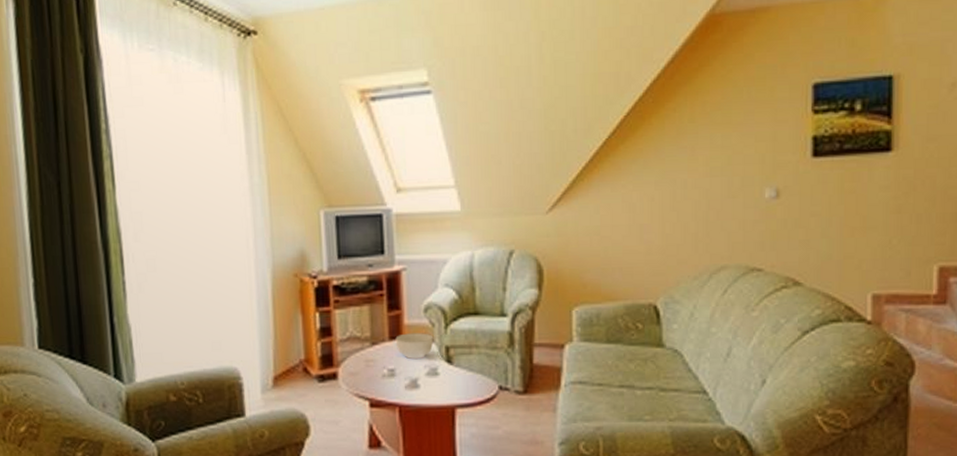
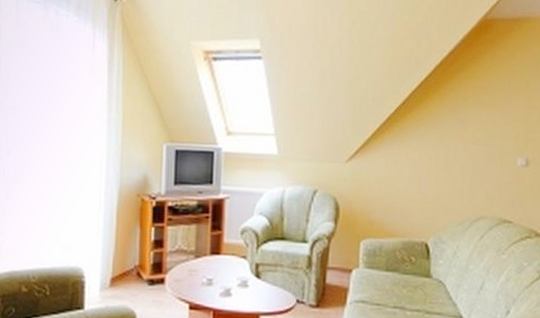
bowl: present [395,333,434,360] -> none [215,250,247,273]

